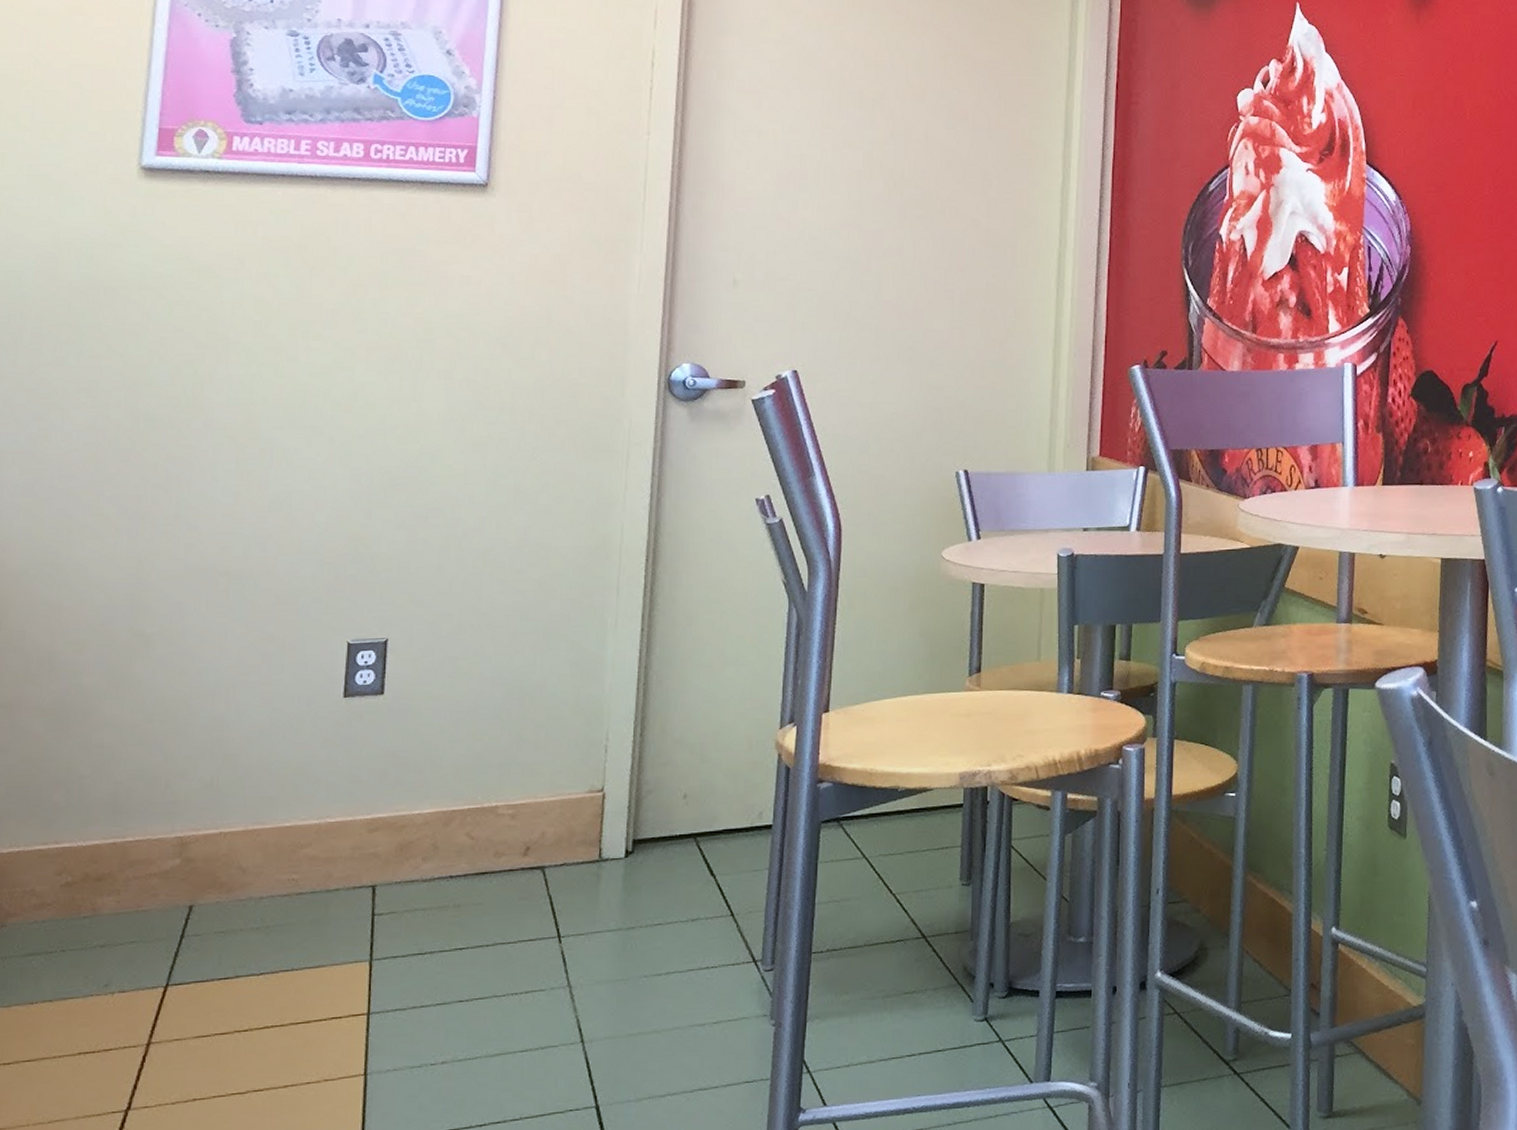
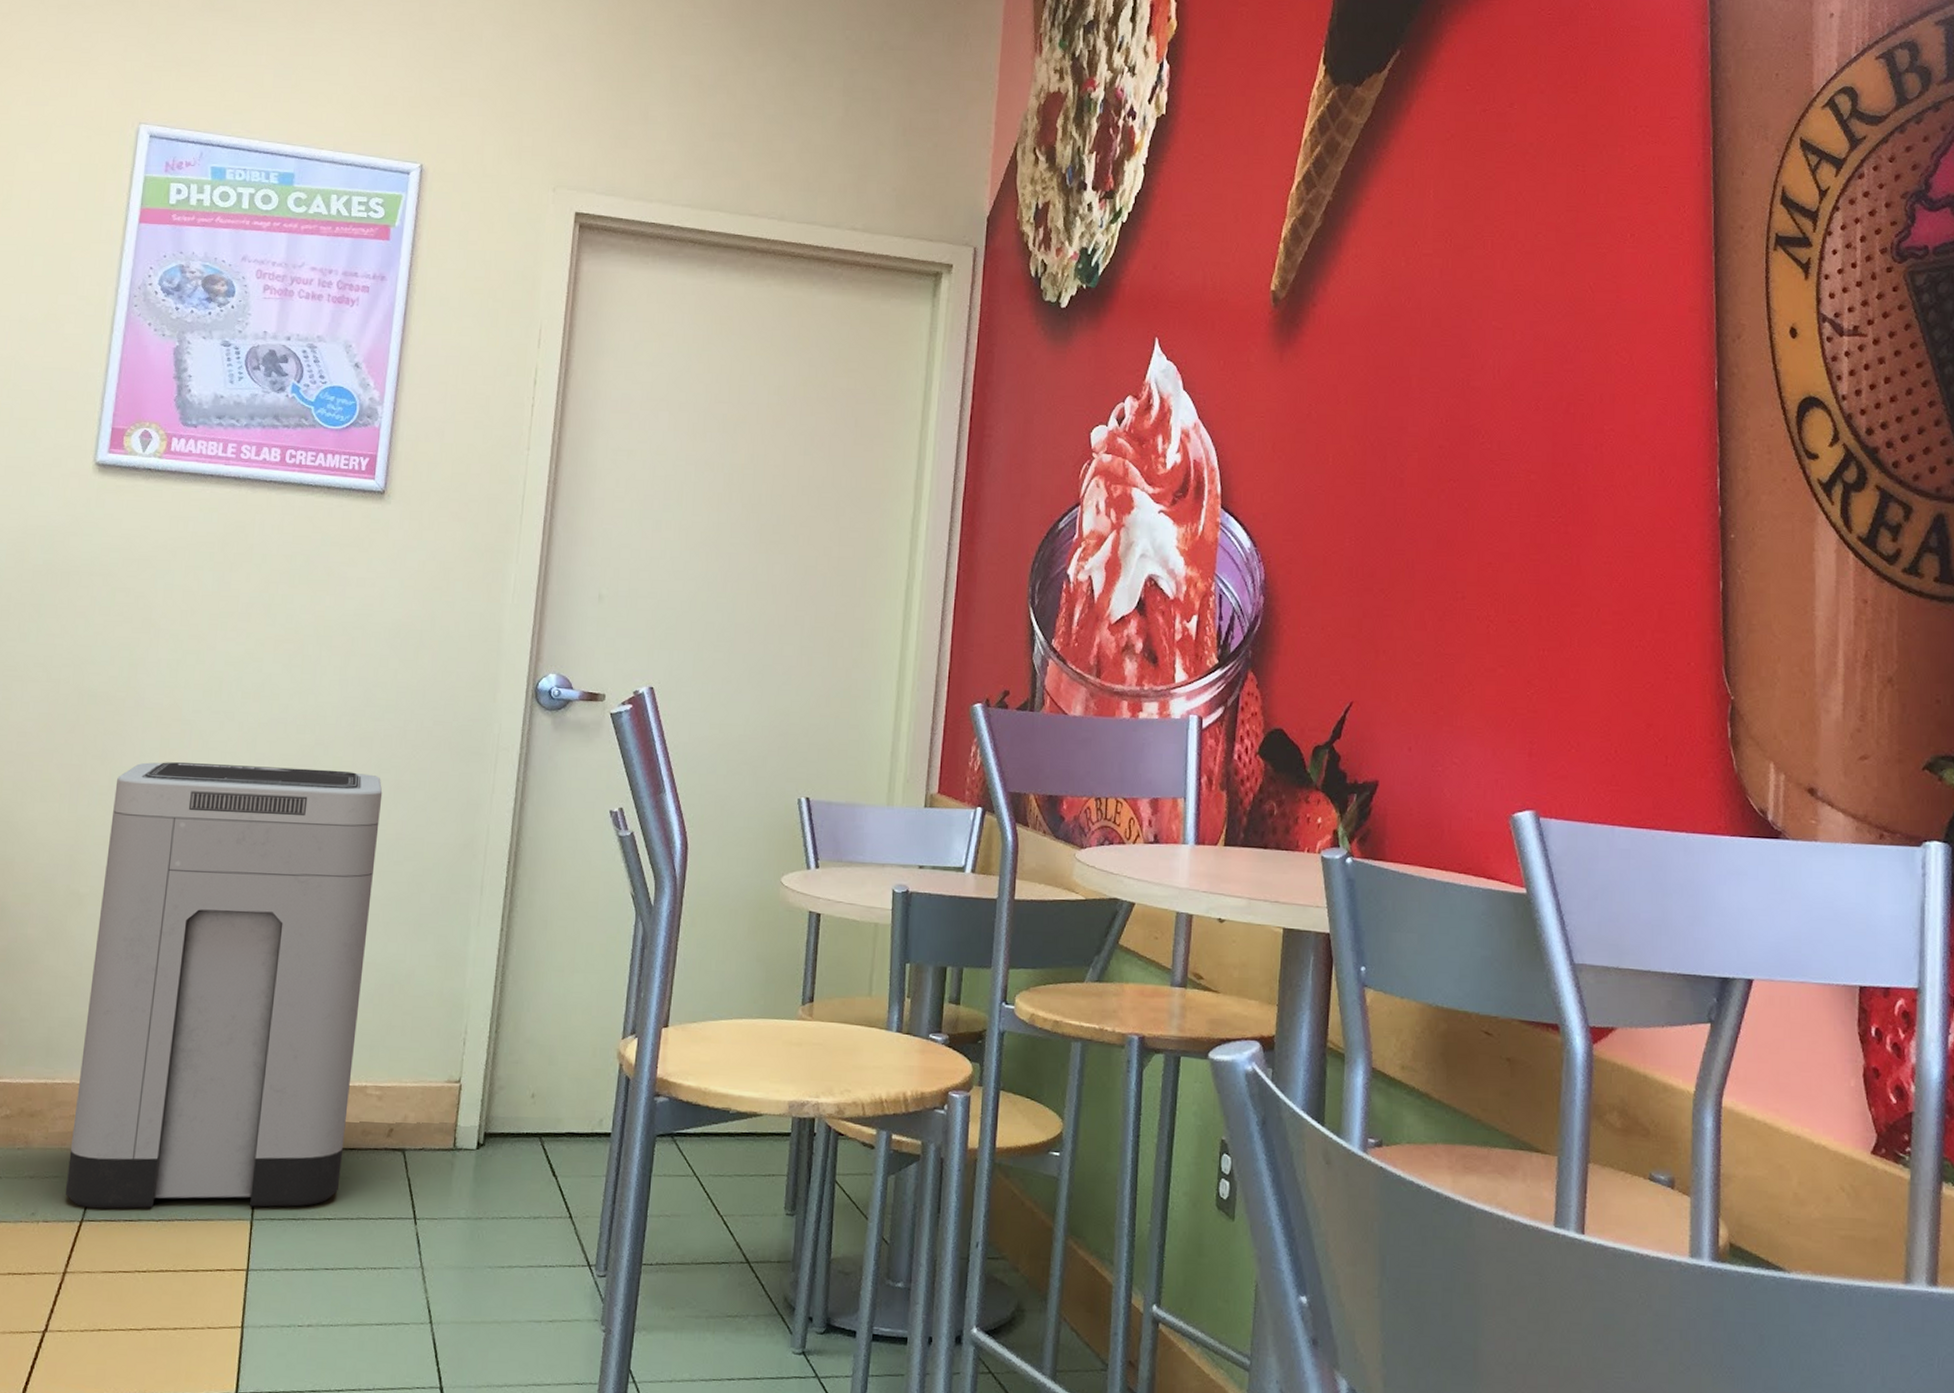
trash can: none [144,479,501,972] -> present [65,762,383,1209]

